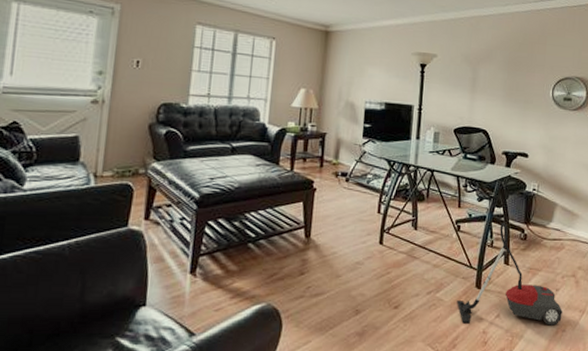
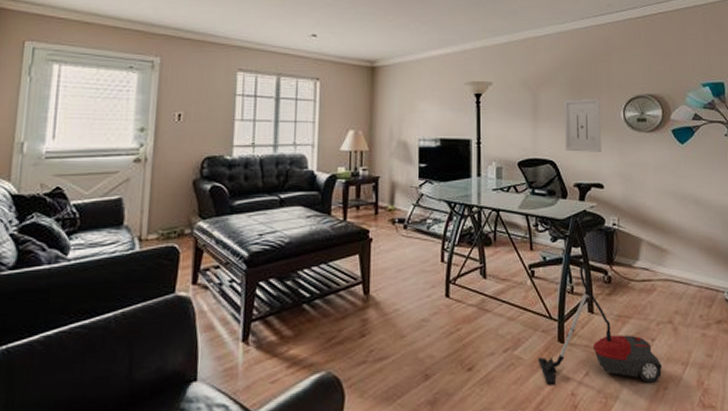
wall art: none [498,76,533,125] -> present [563,98,602,152]

